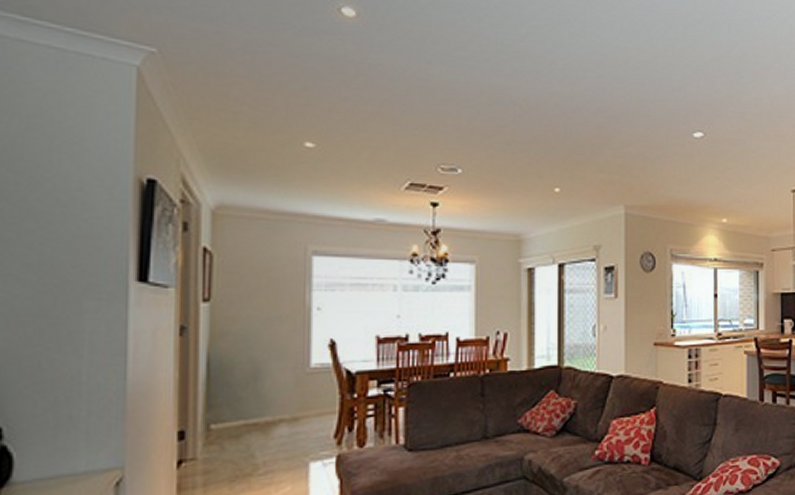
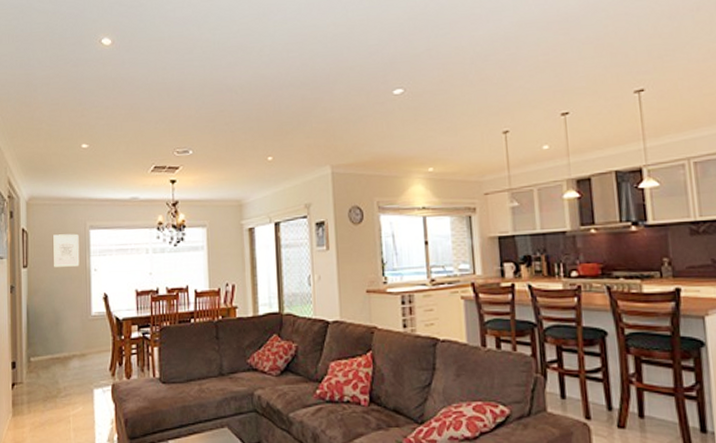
wall art: none [254,259,295,303] -> present [53,234,80,267]

